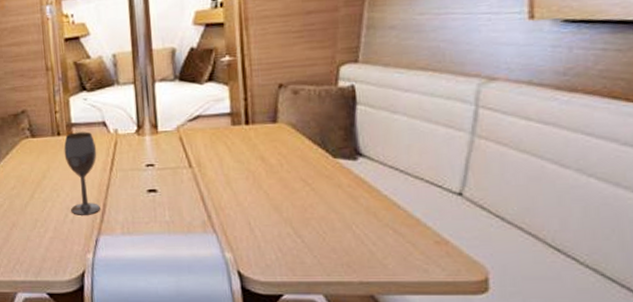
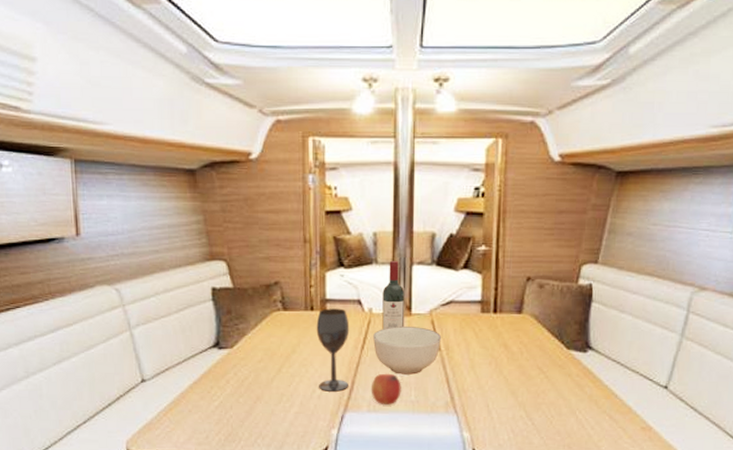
bowl: none [120,144,192,195] -> present [372,326,442,375]
fruit: none [123,194,155,226] -> present [371,373,401,405]
wine bottle: none [126,79,152,150] -> present [382,260,405,330]

